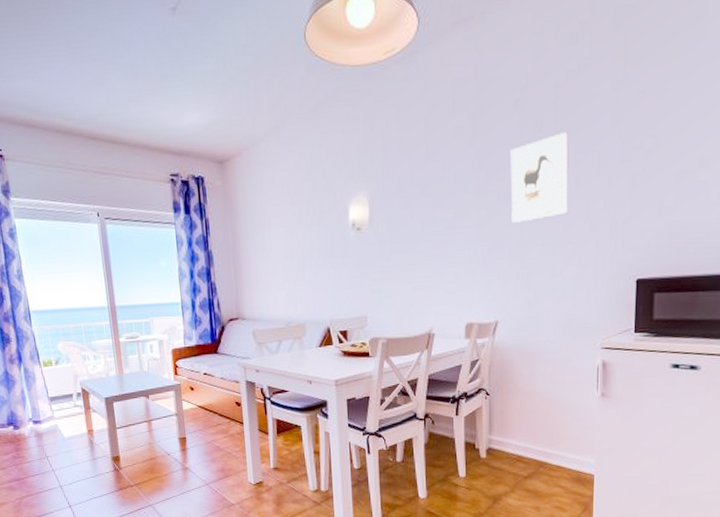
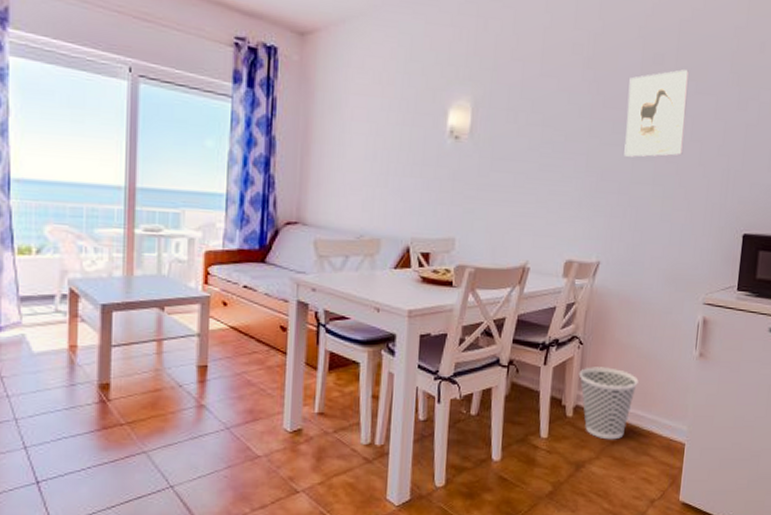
wastebasket: none [488,413,544,476] -> present [578,367,639,440]

